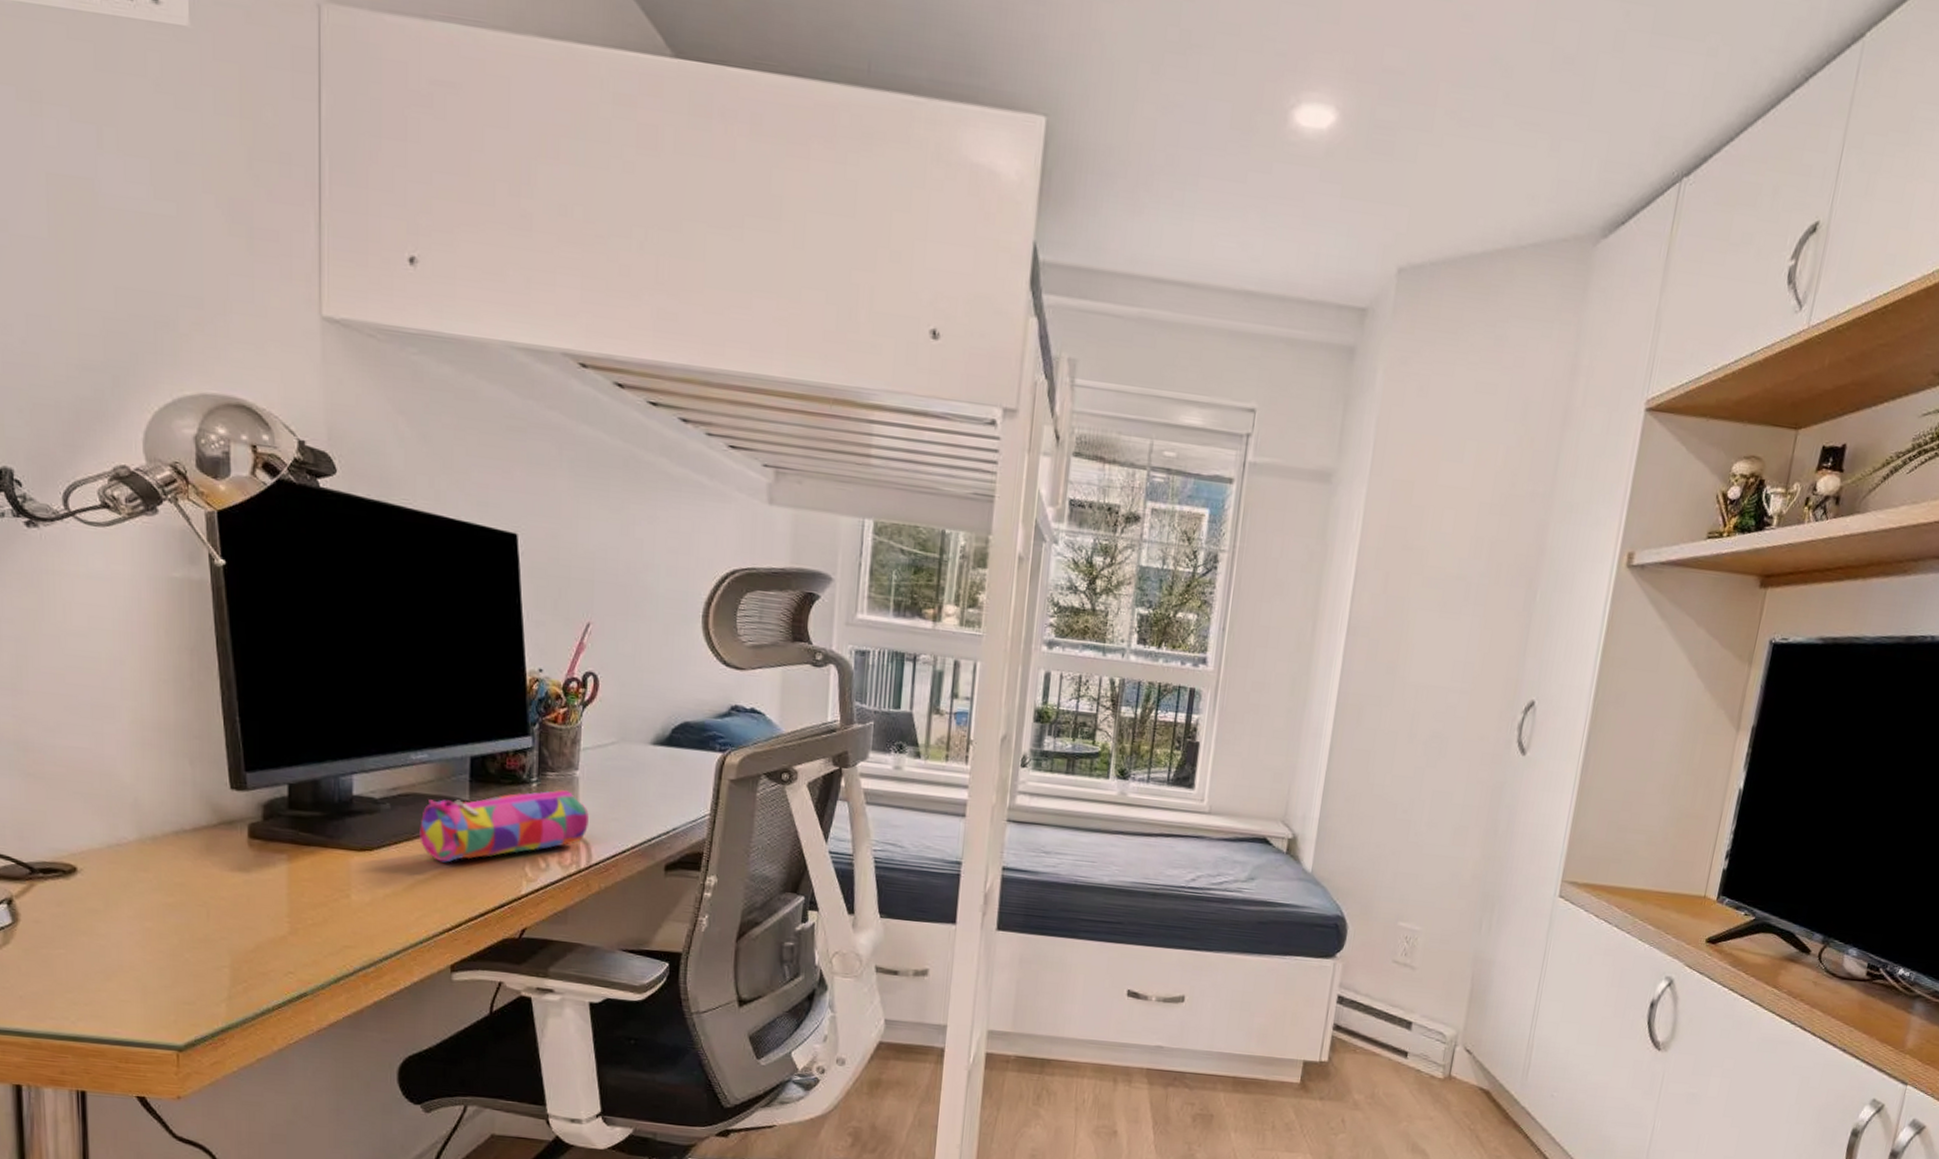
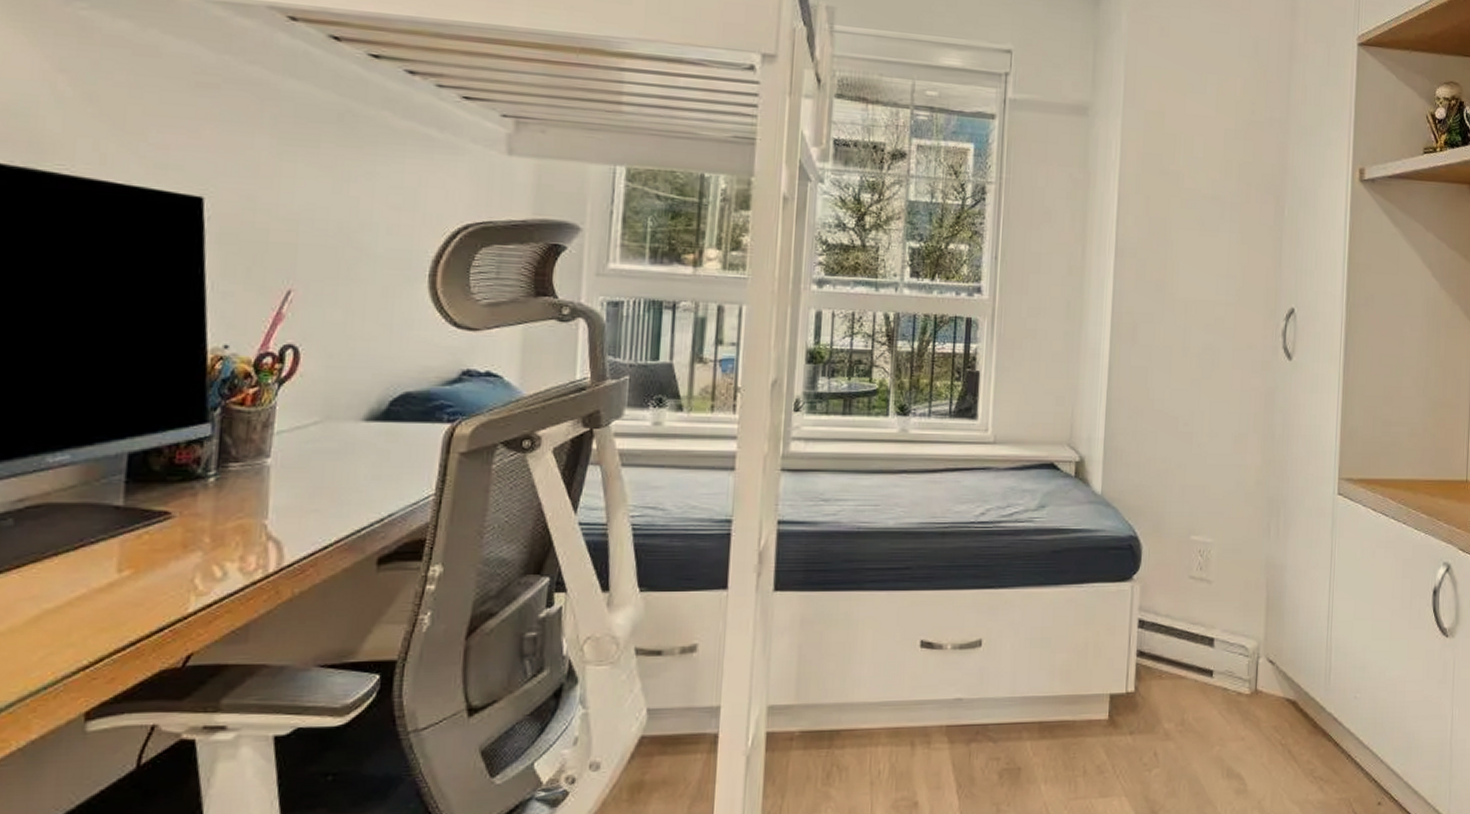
pencil case: present [419,789,589,863] -> none [52,481,282,584]

